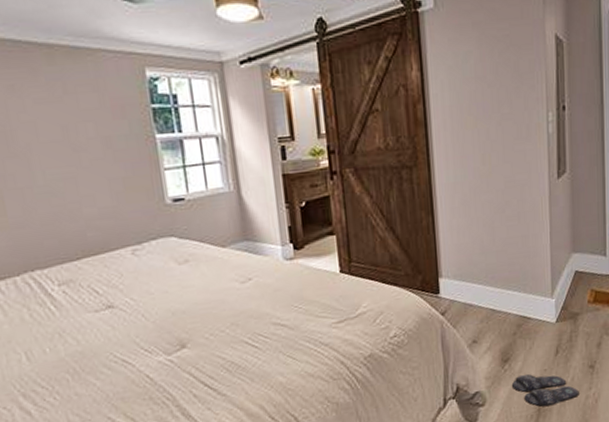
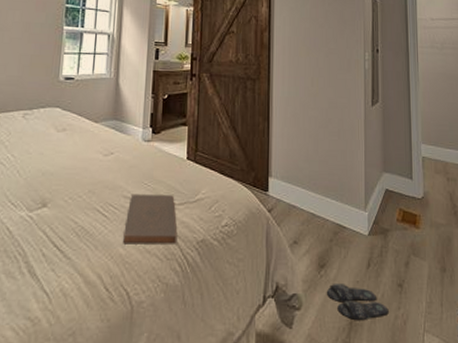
book: none [279,314,342,372] -> present [123,193,178,244]

